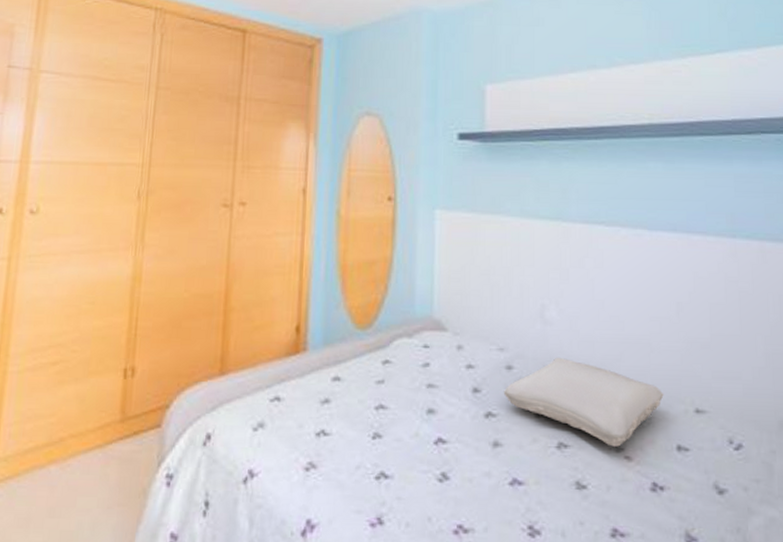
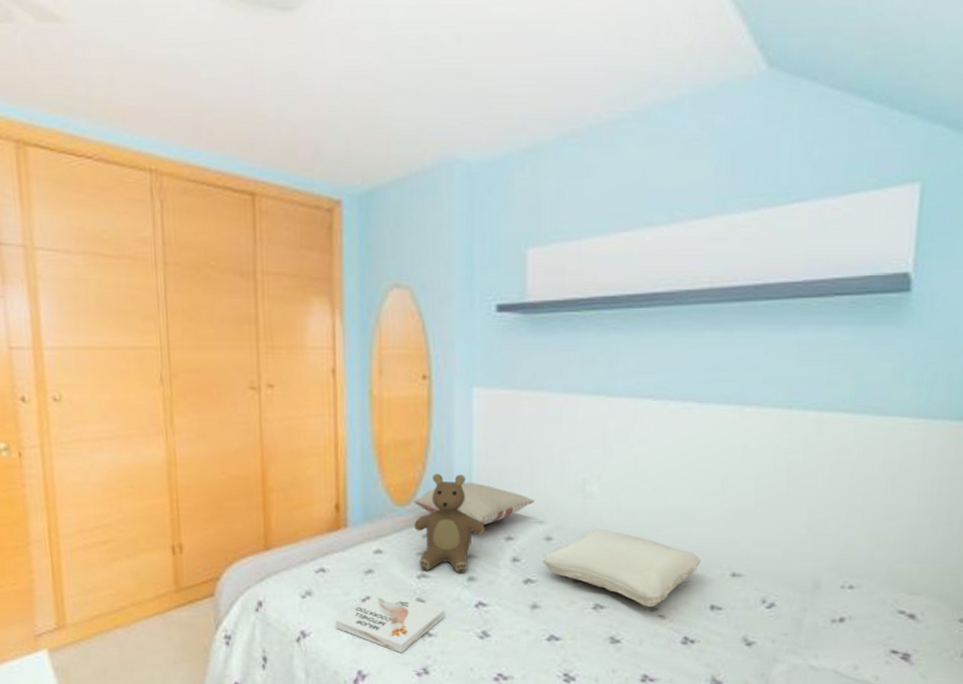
book: none [286,423,403,499] -> present [335,590,445,654]
teddy bear: none [374,295,446,404] -> present [414,473,485,573]
pillow: none [374,305,495,352] -> present [413,482,534,526]

